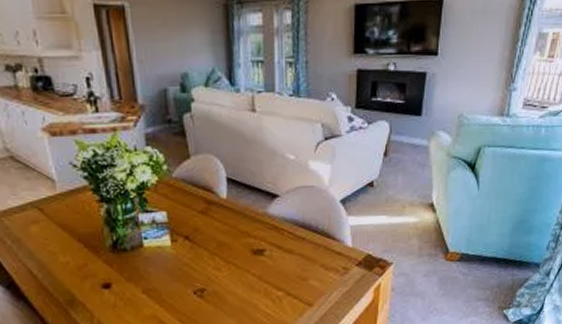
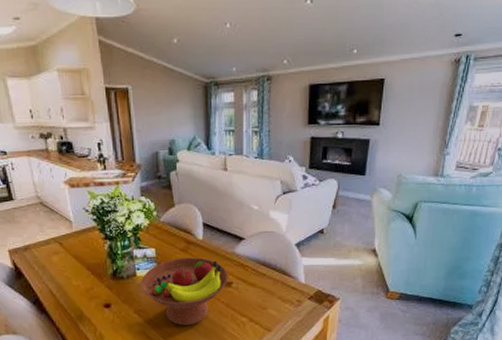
fruit bowl: none [149,220,260,306] -> present [140,257,229,326]

